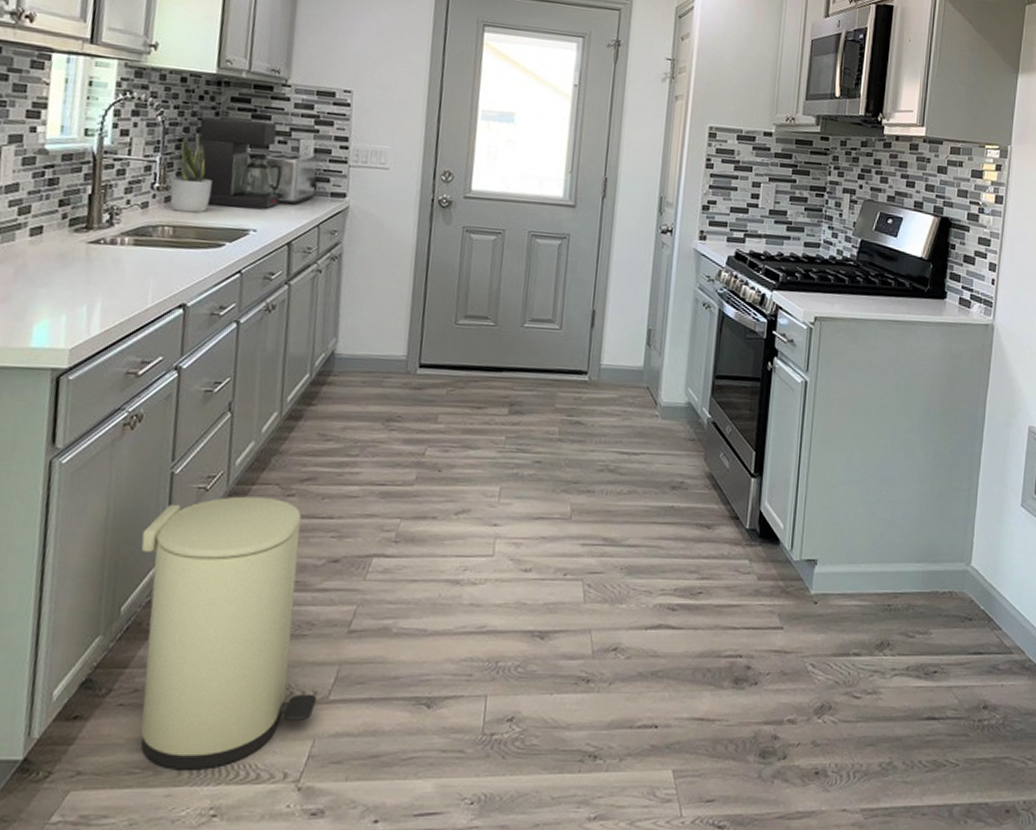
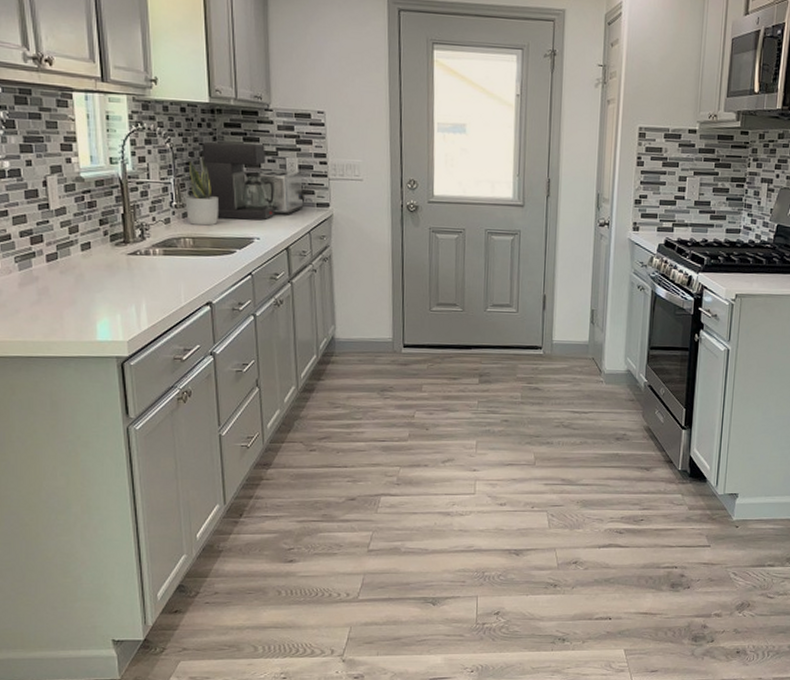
pedal bin: present [140,496,317,770] -> none [204,451,350,647]

